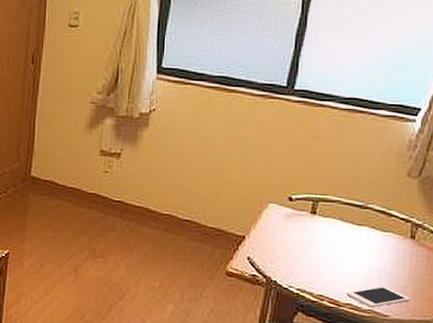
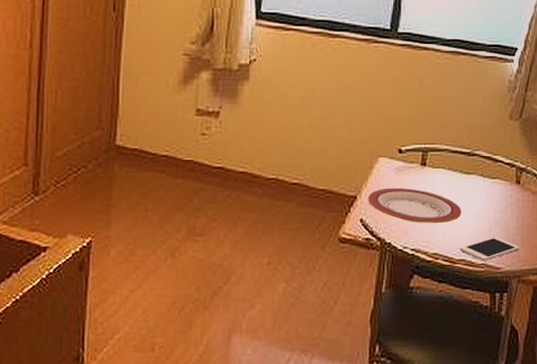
plate: none [256,231,351,268] -> present [368,187,462,223]

